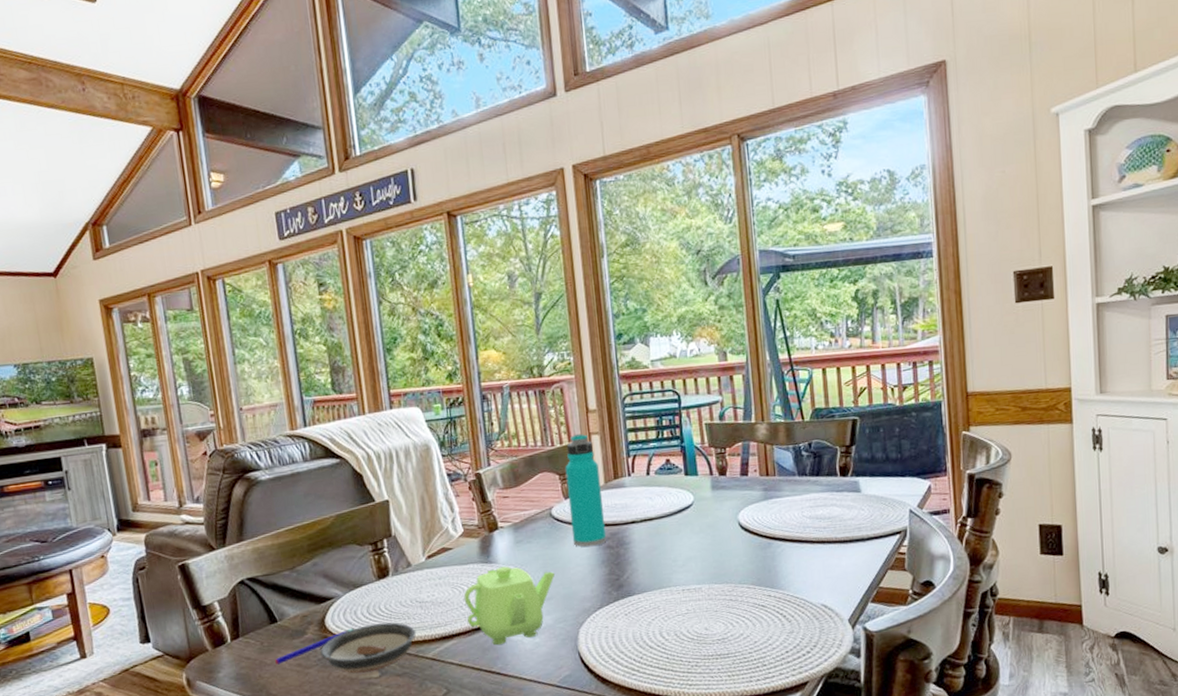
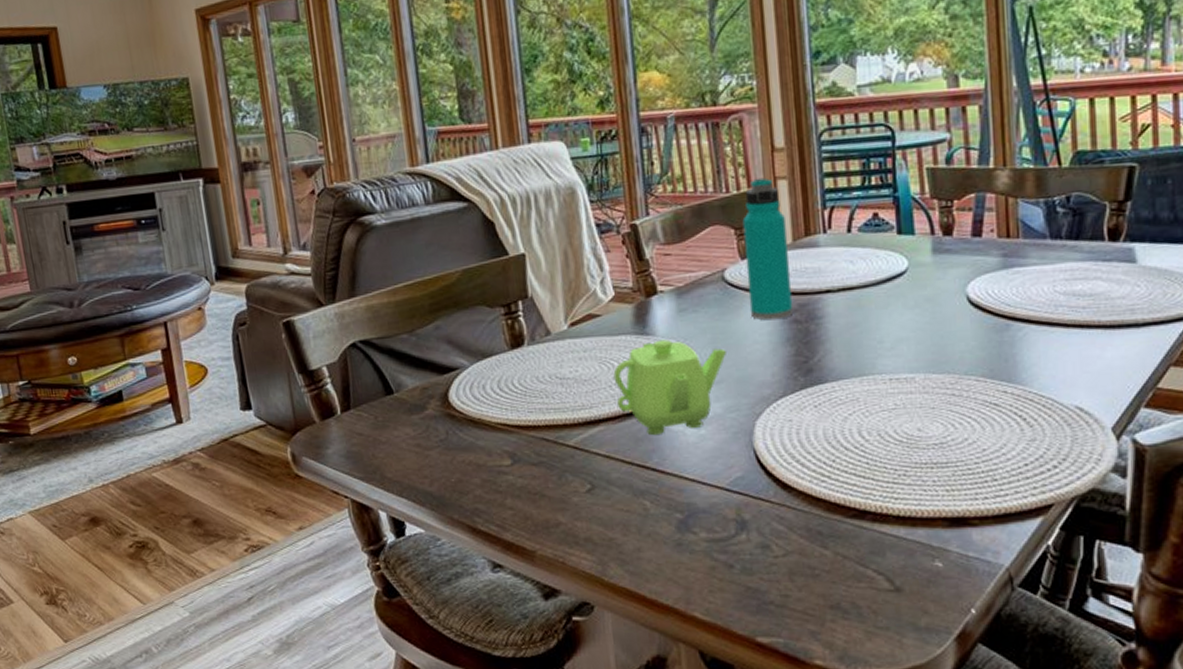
pen: present [275,628,355,665] -> none [390,405,484,444]
saucer: present [320,622,416,674] -> none [442,401,555,459]

